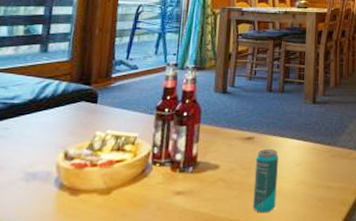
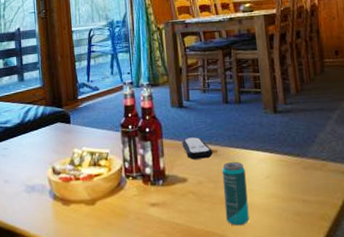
remote control: none [219,123,250,146] -> present [182,137,213,159]

